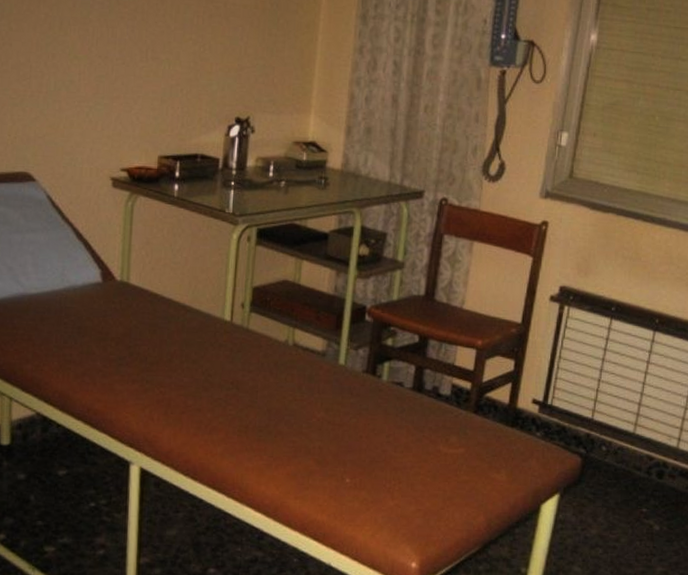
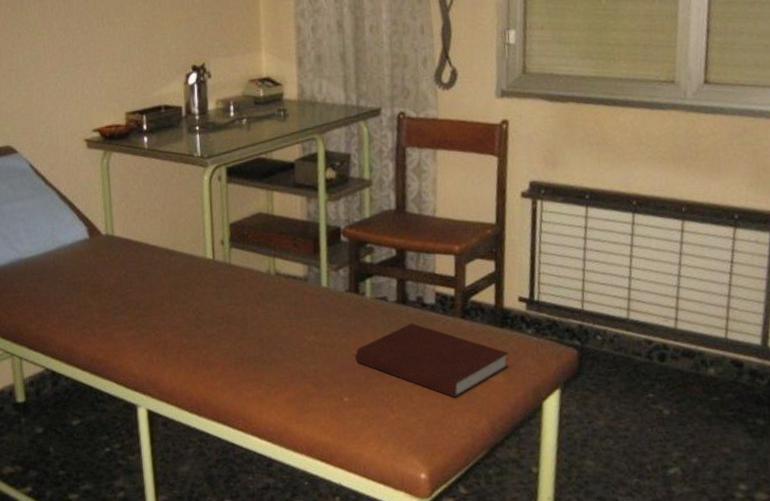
notebook: none [363,411,515,491] -> present [356,322,508,398]

